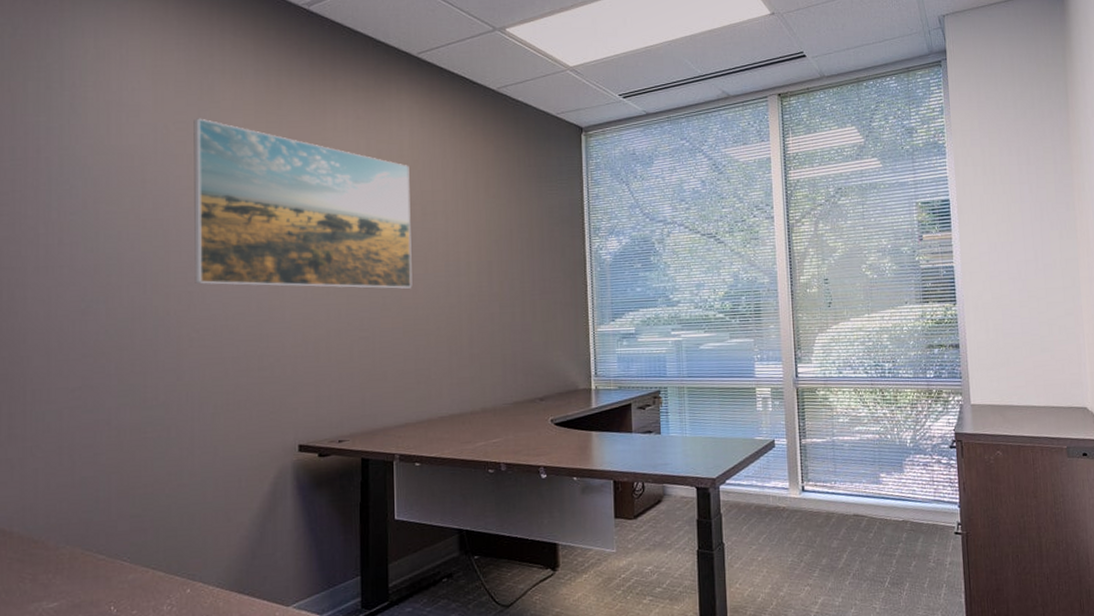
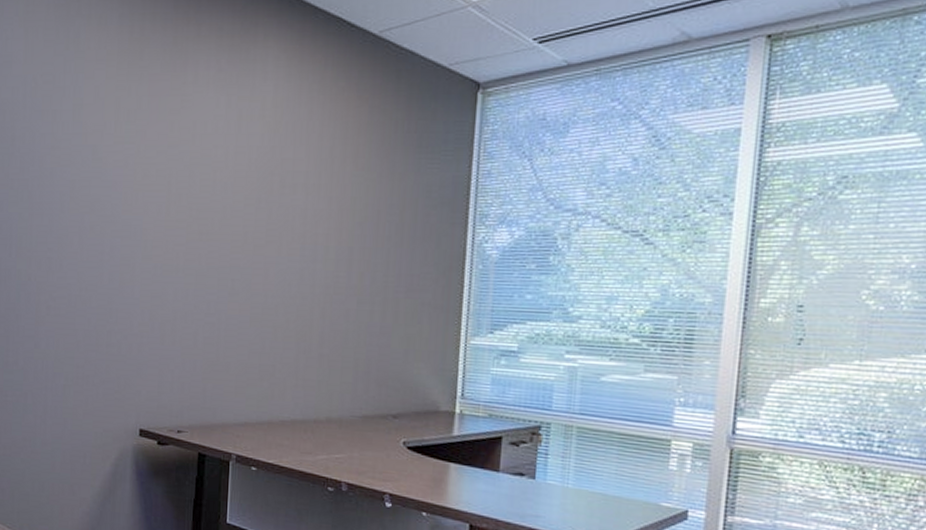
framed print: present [193,118,412,289] -> none [54,70,271,272]

